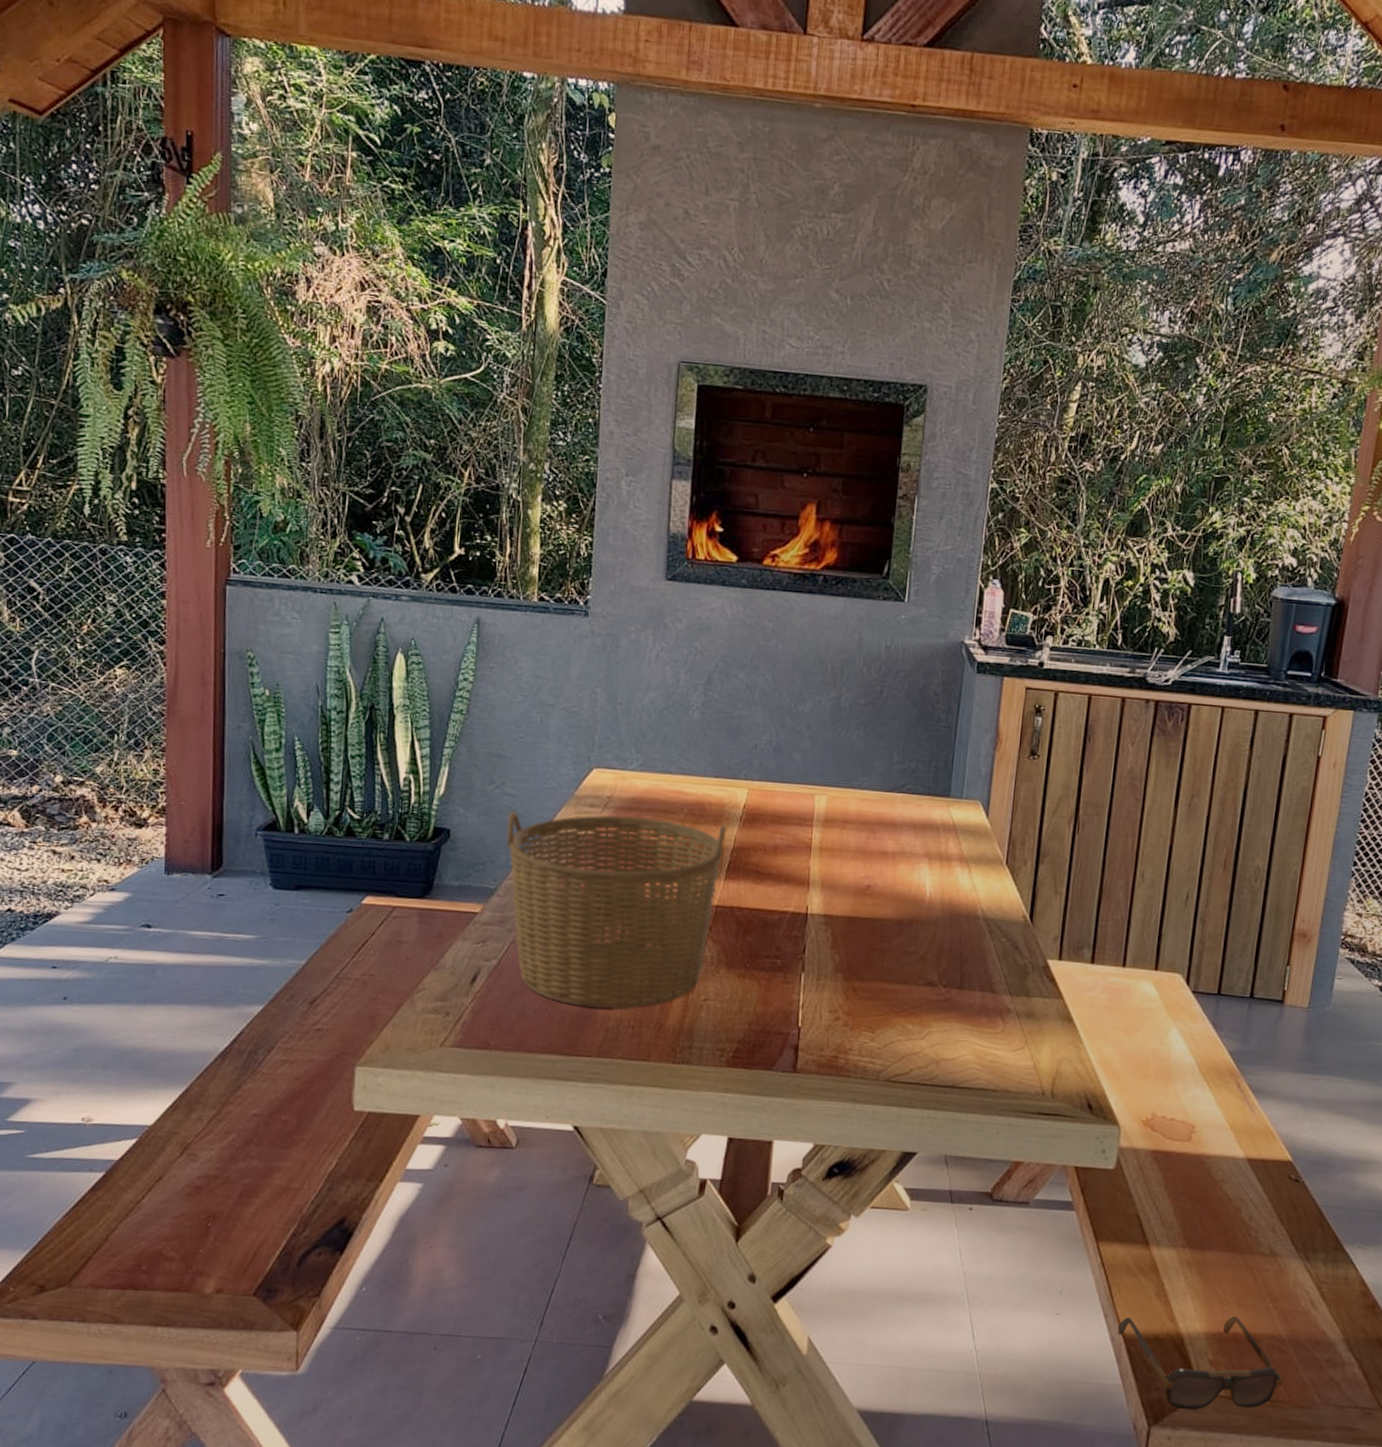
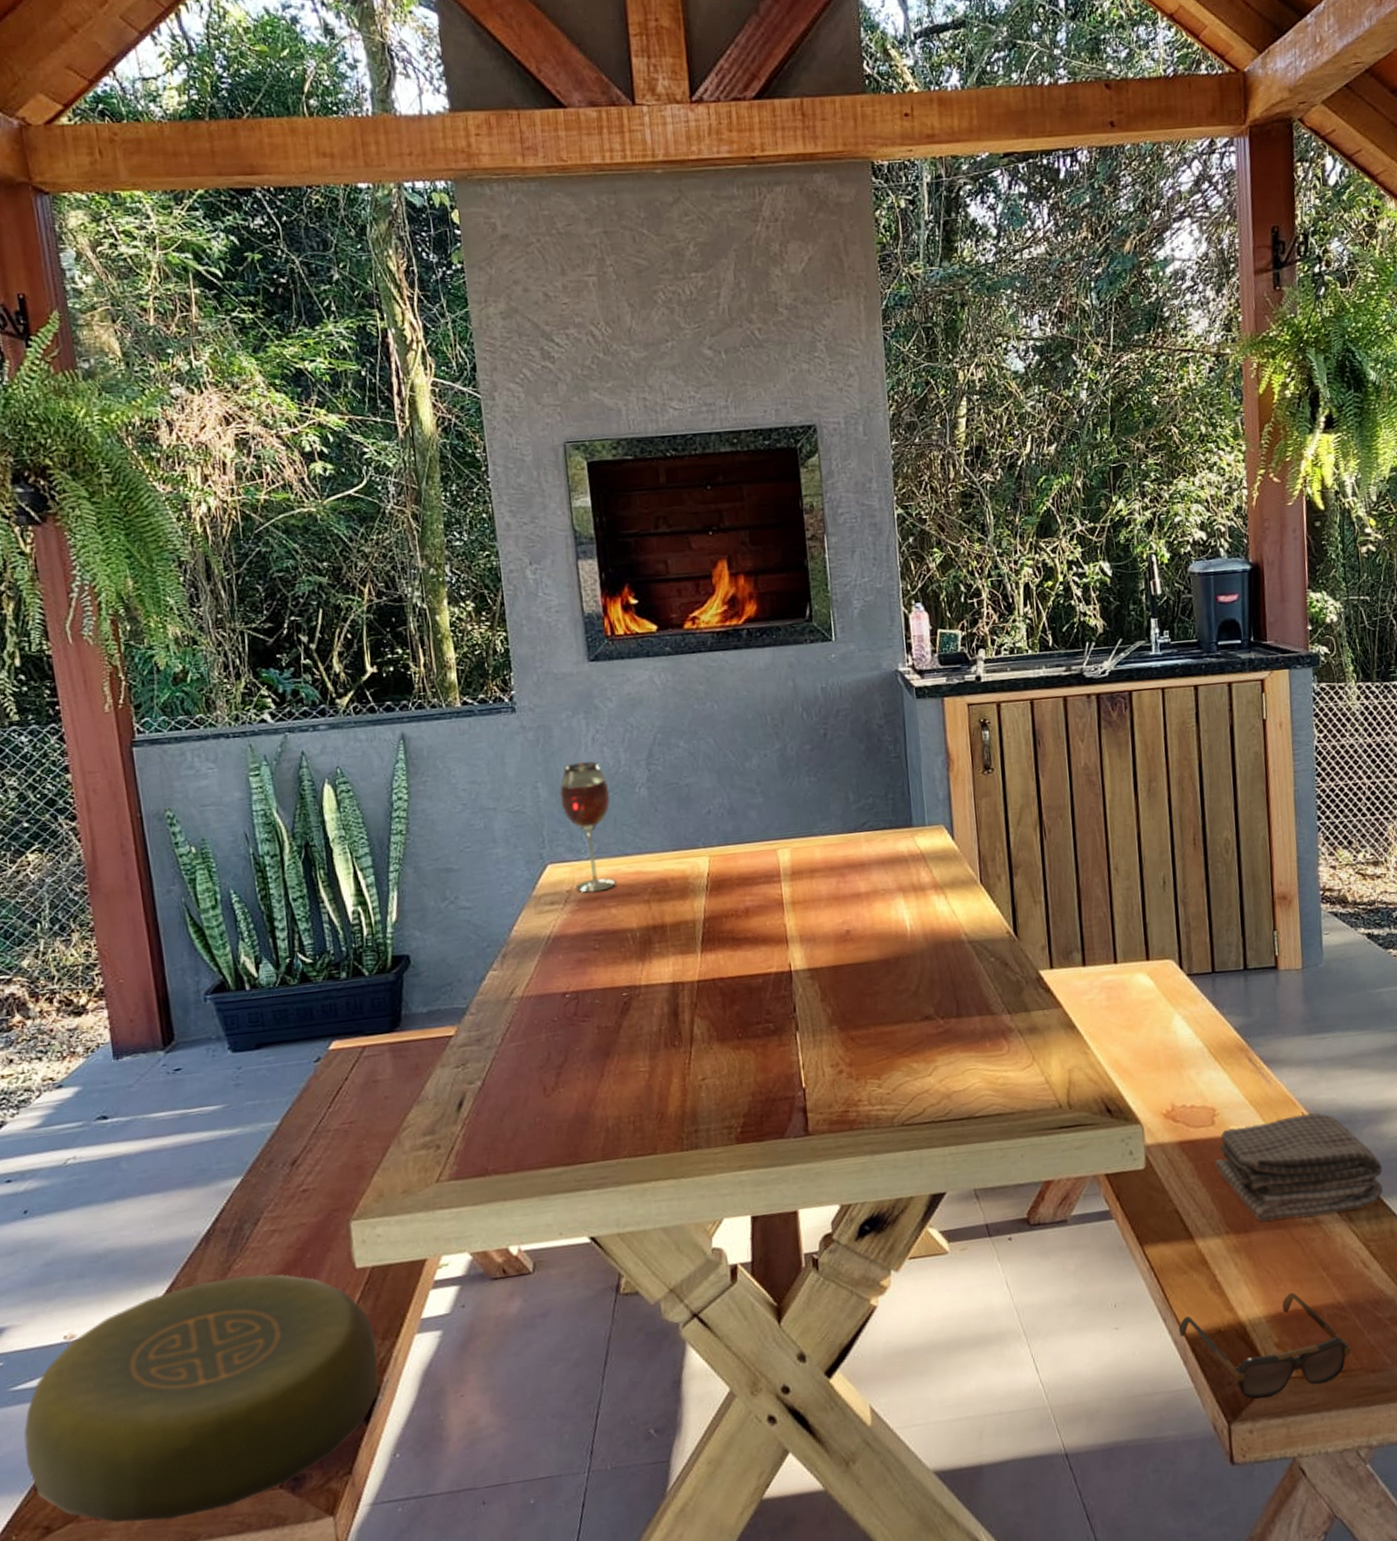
cushion: none [32,1095,361,1303] -> present [24,1274,379,1523]
basket: present [505,811,727,1009] -> none [467,897,696,1113]
wineglass: none [616,675,665,803] -> present [559,761,616,893]
towel: none [1184,1147,1350,1250] -> present [1215,1113,1383,1222]

